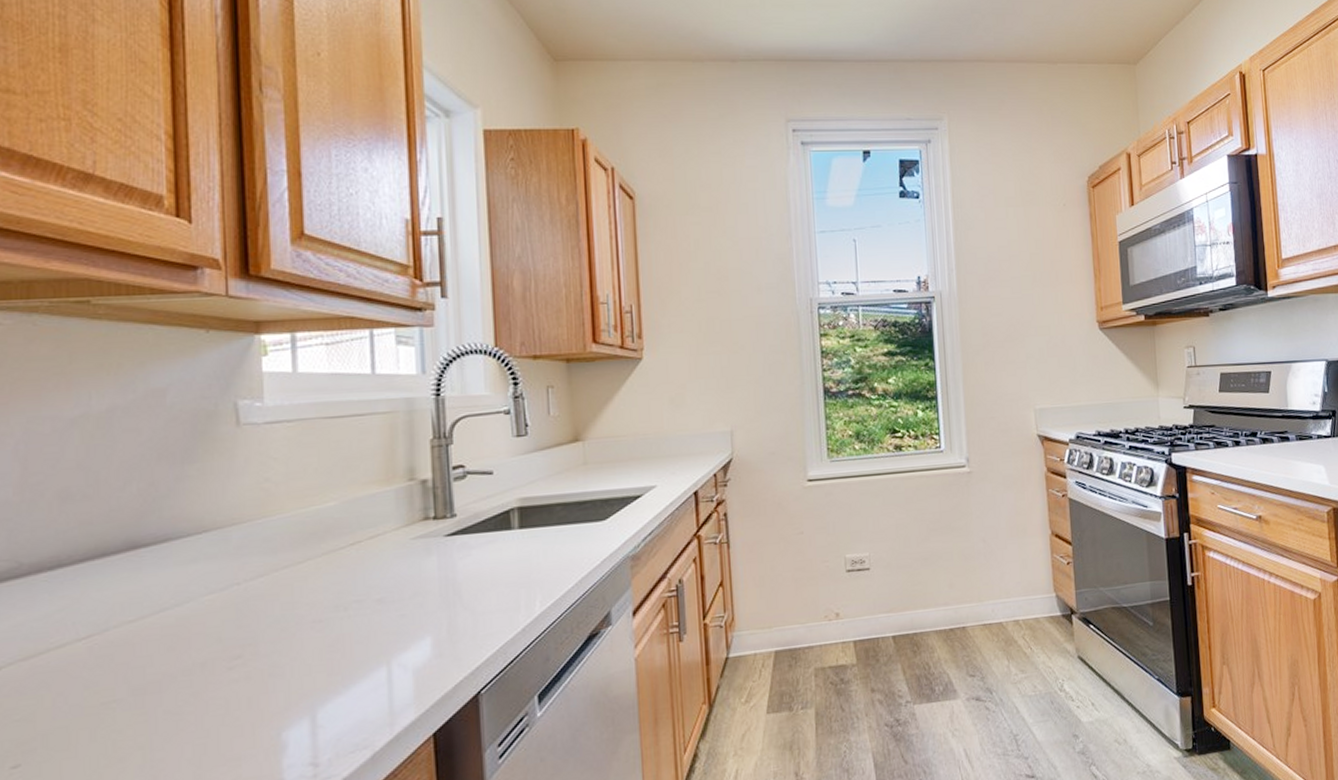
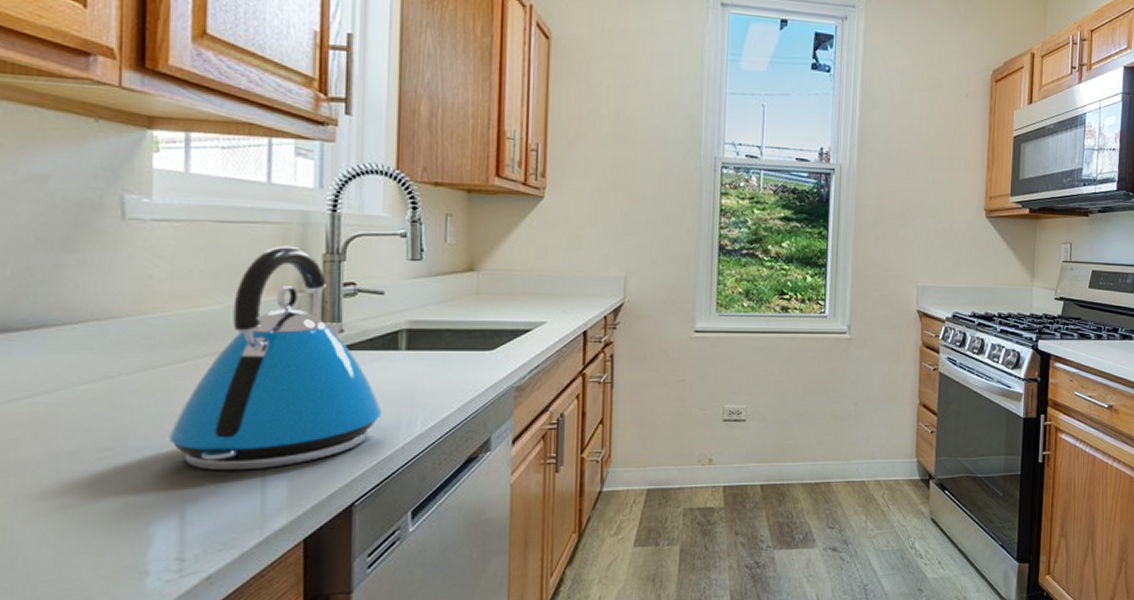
kettle: none [294,434,501,670] -> present [168,245,383,471]

